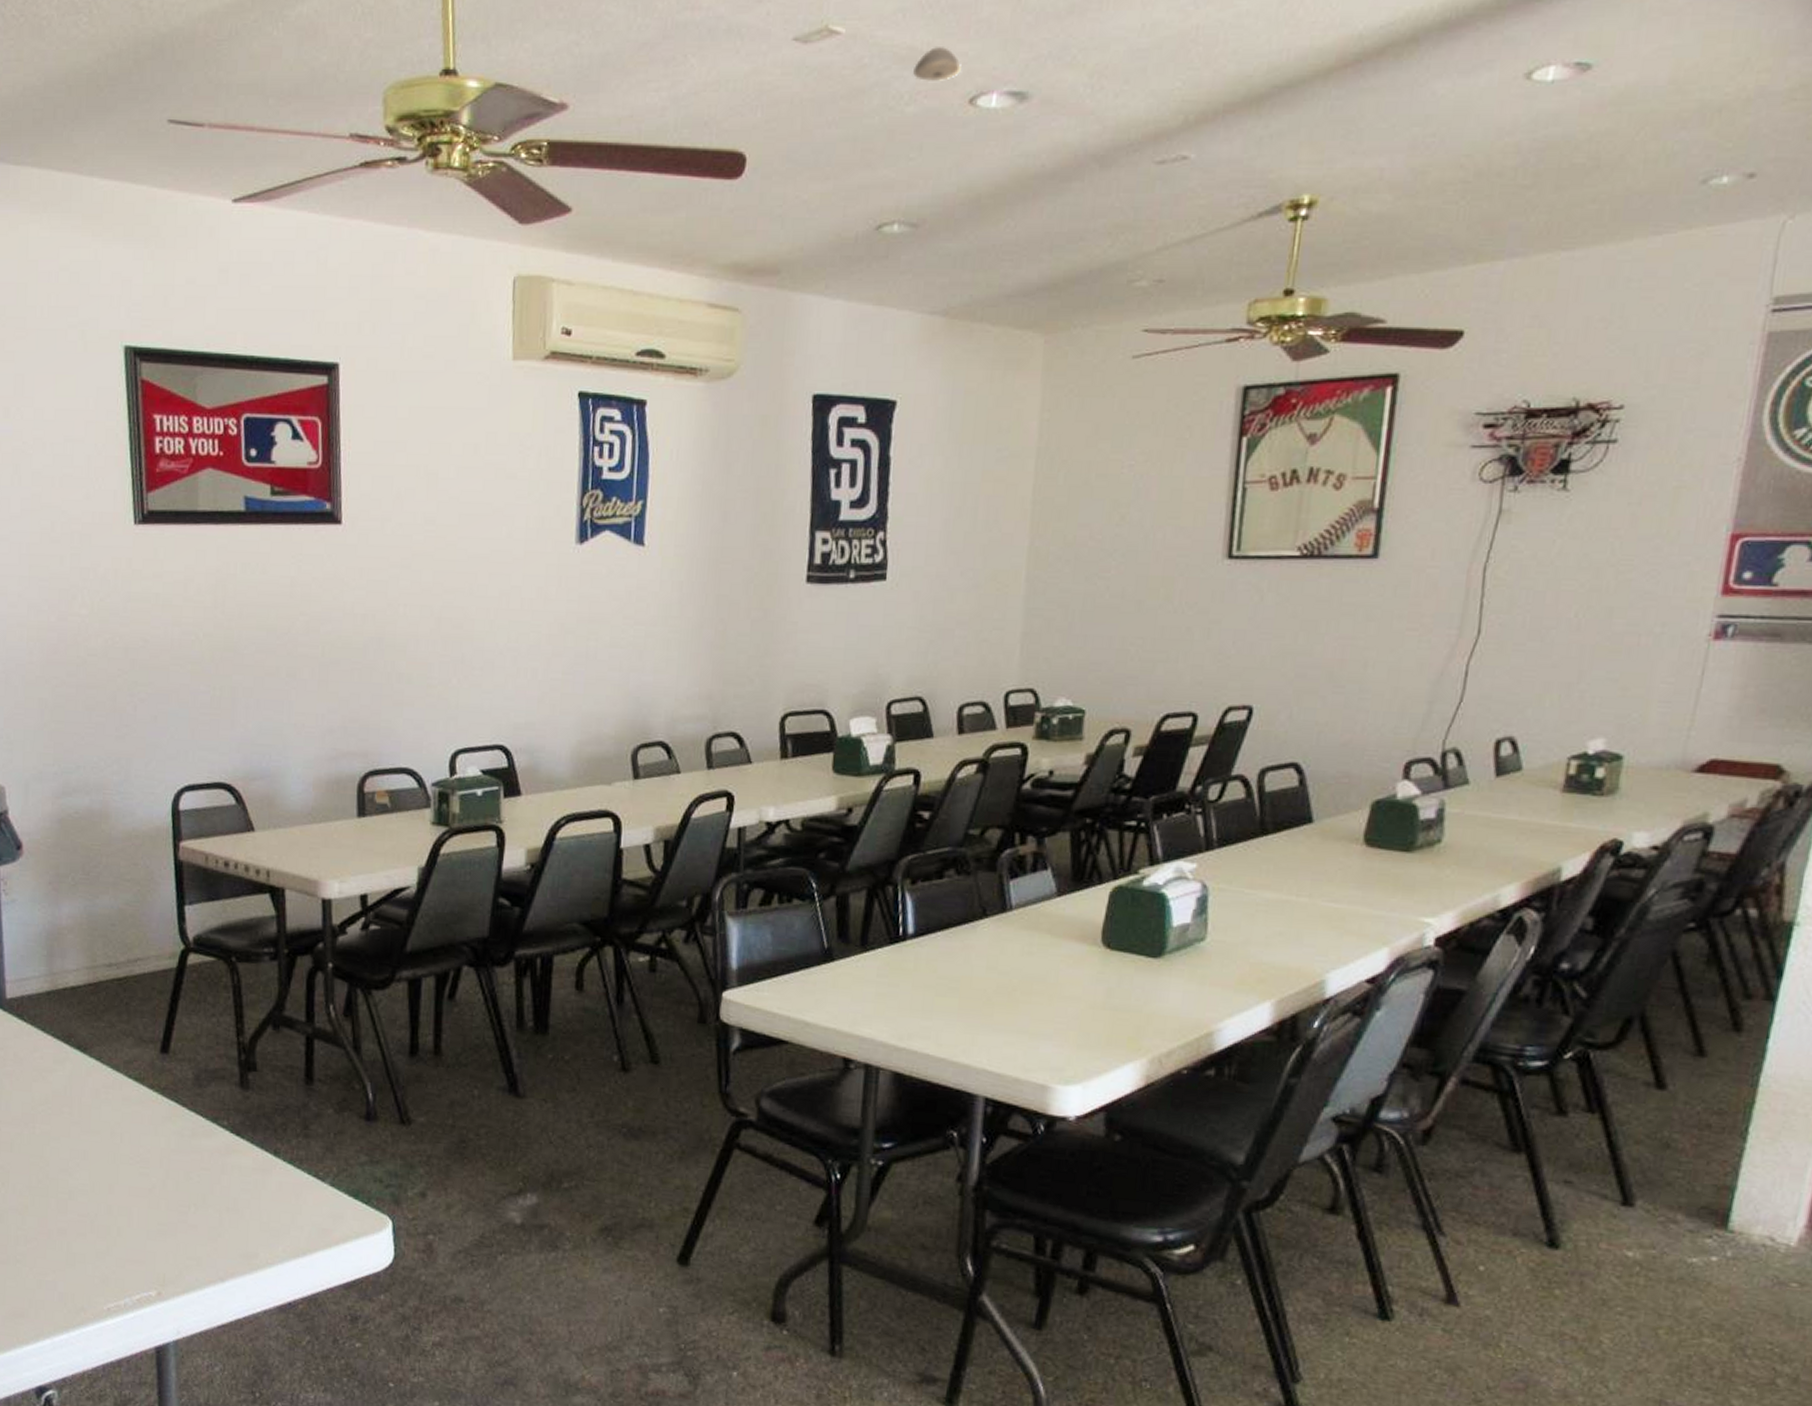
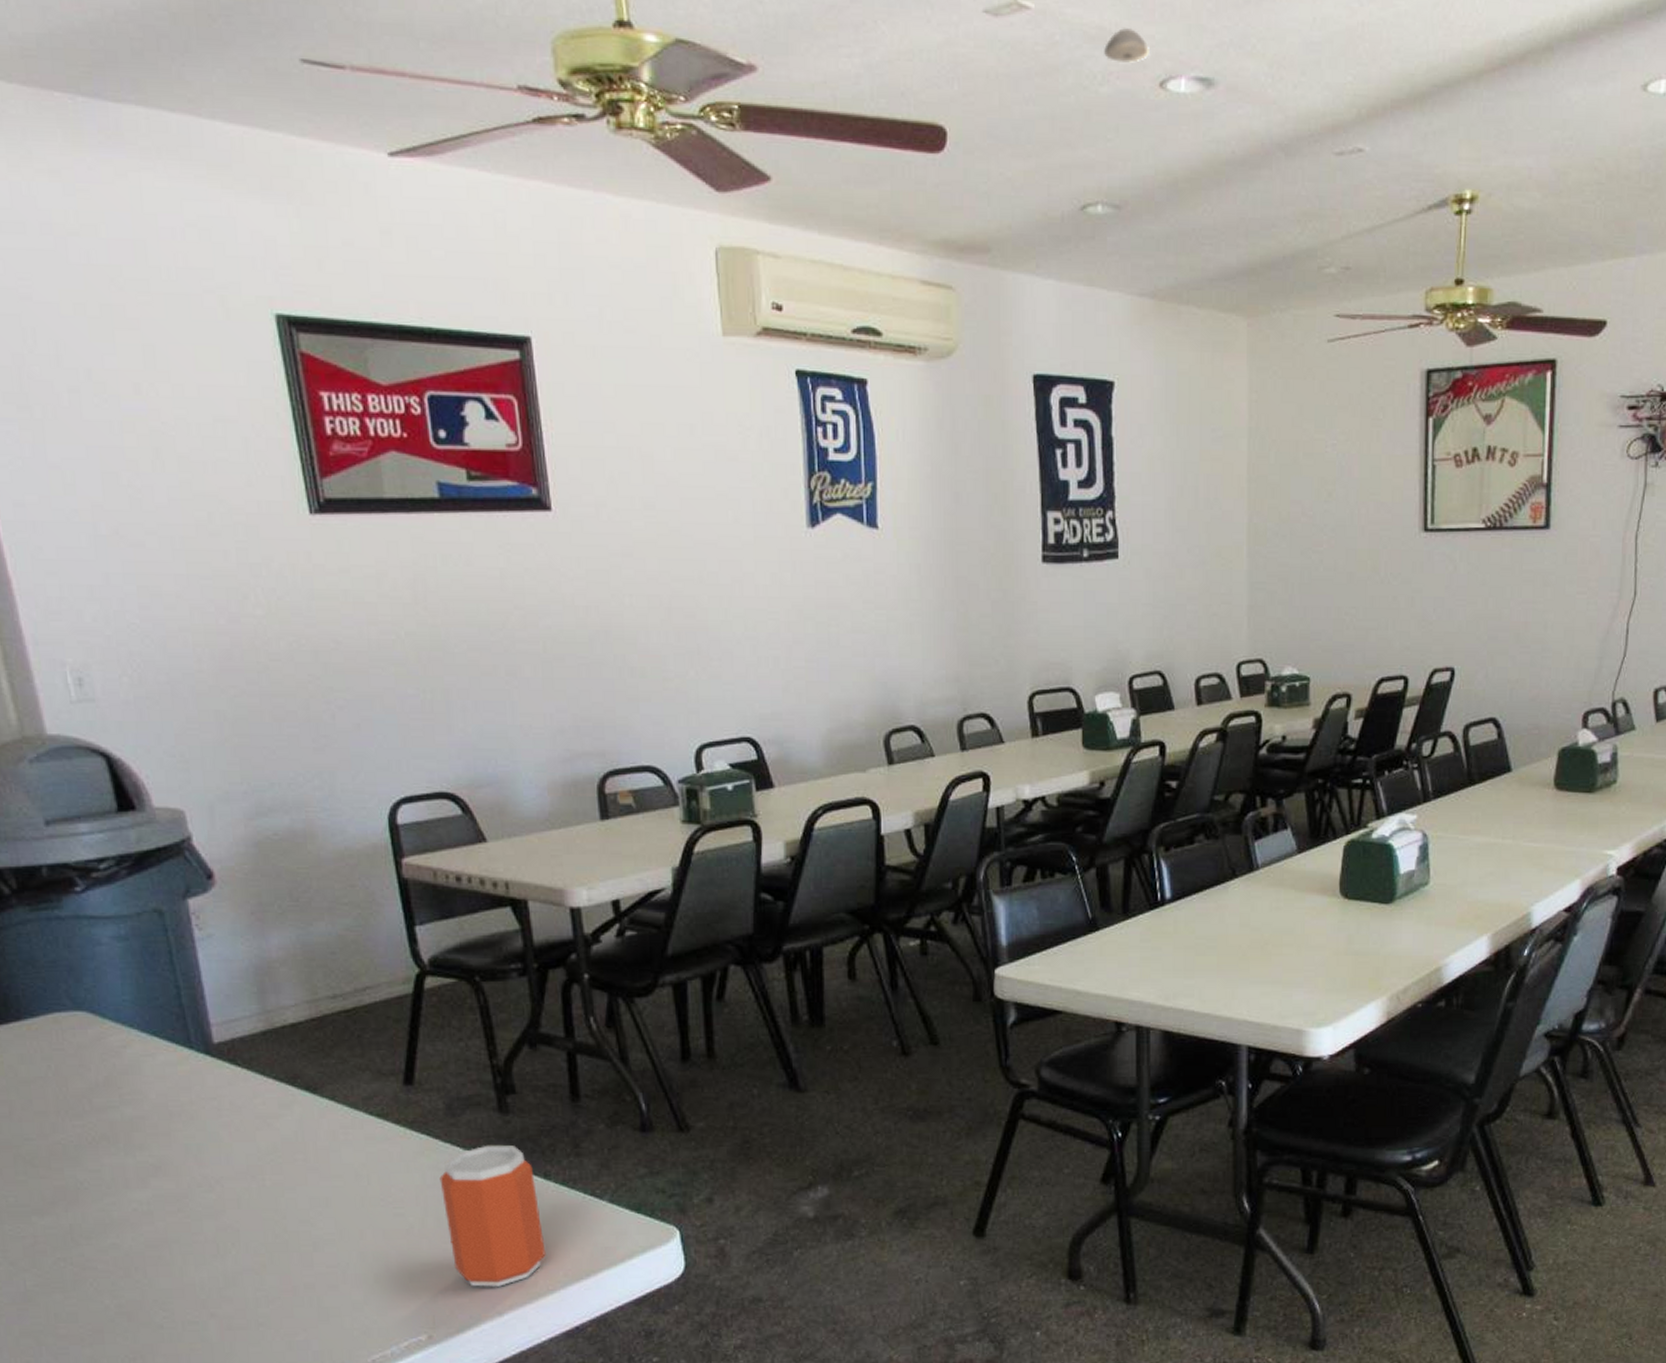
soda can: none [182,1117,269,1254] -> present [439,1144,546,1287]

